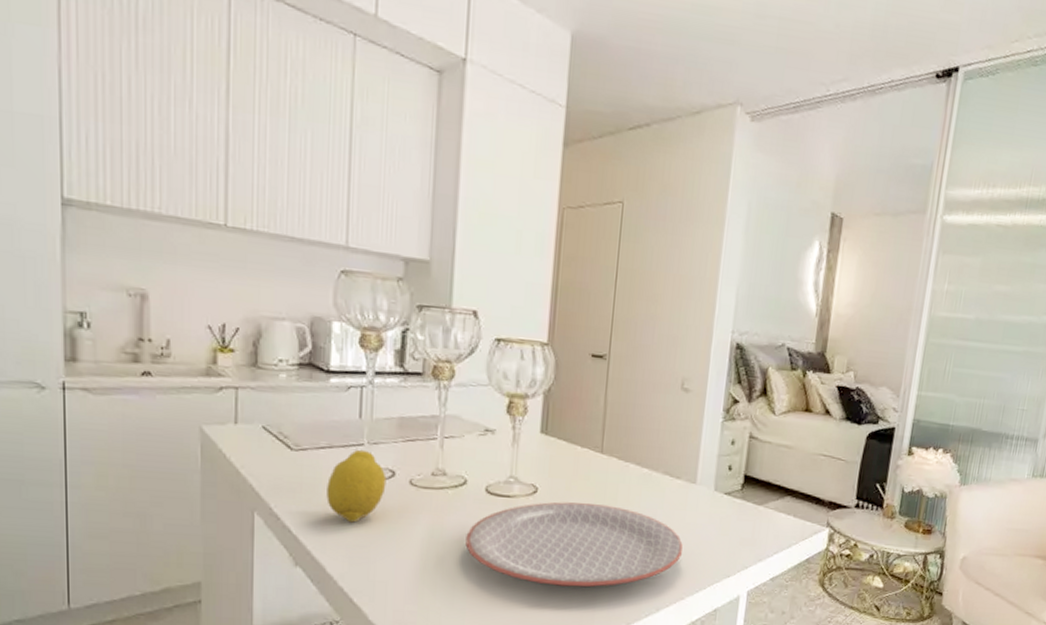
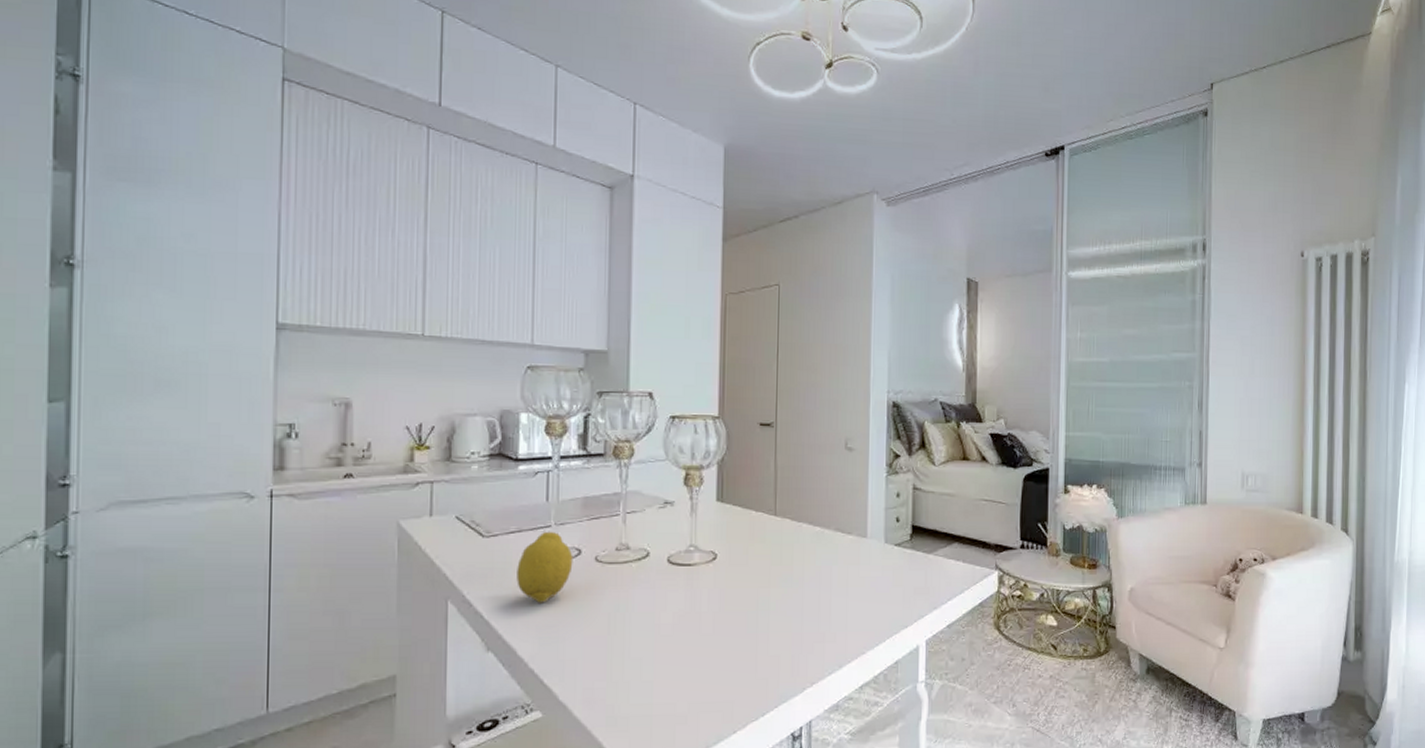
plate: present [465,502,683,587] -> none [650,566,859,650]

